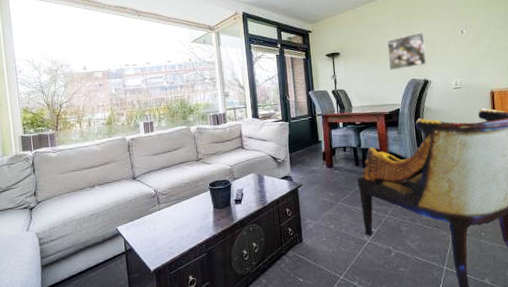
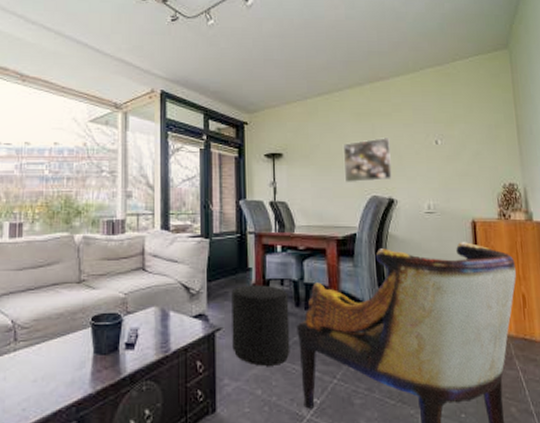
stool: none [308,152,353,209] -> present [231,285,290,366]

